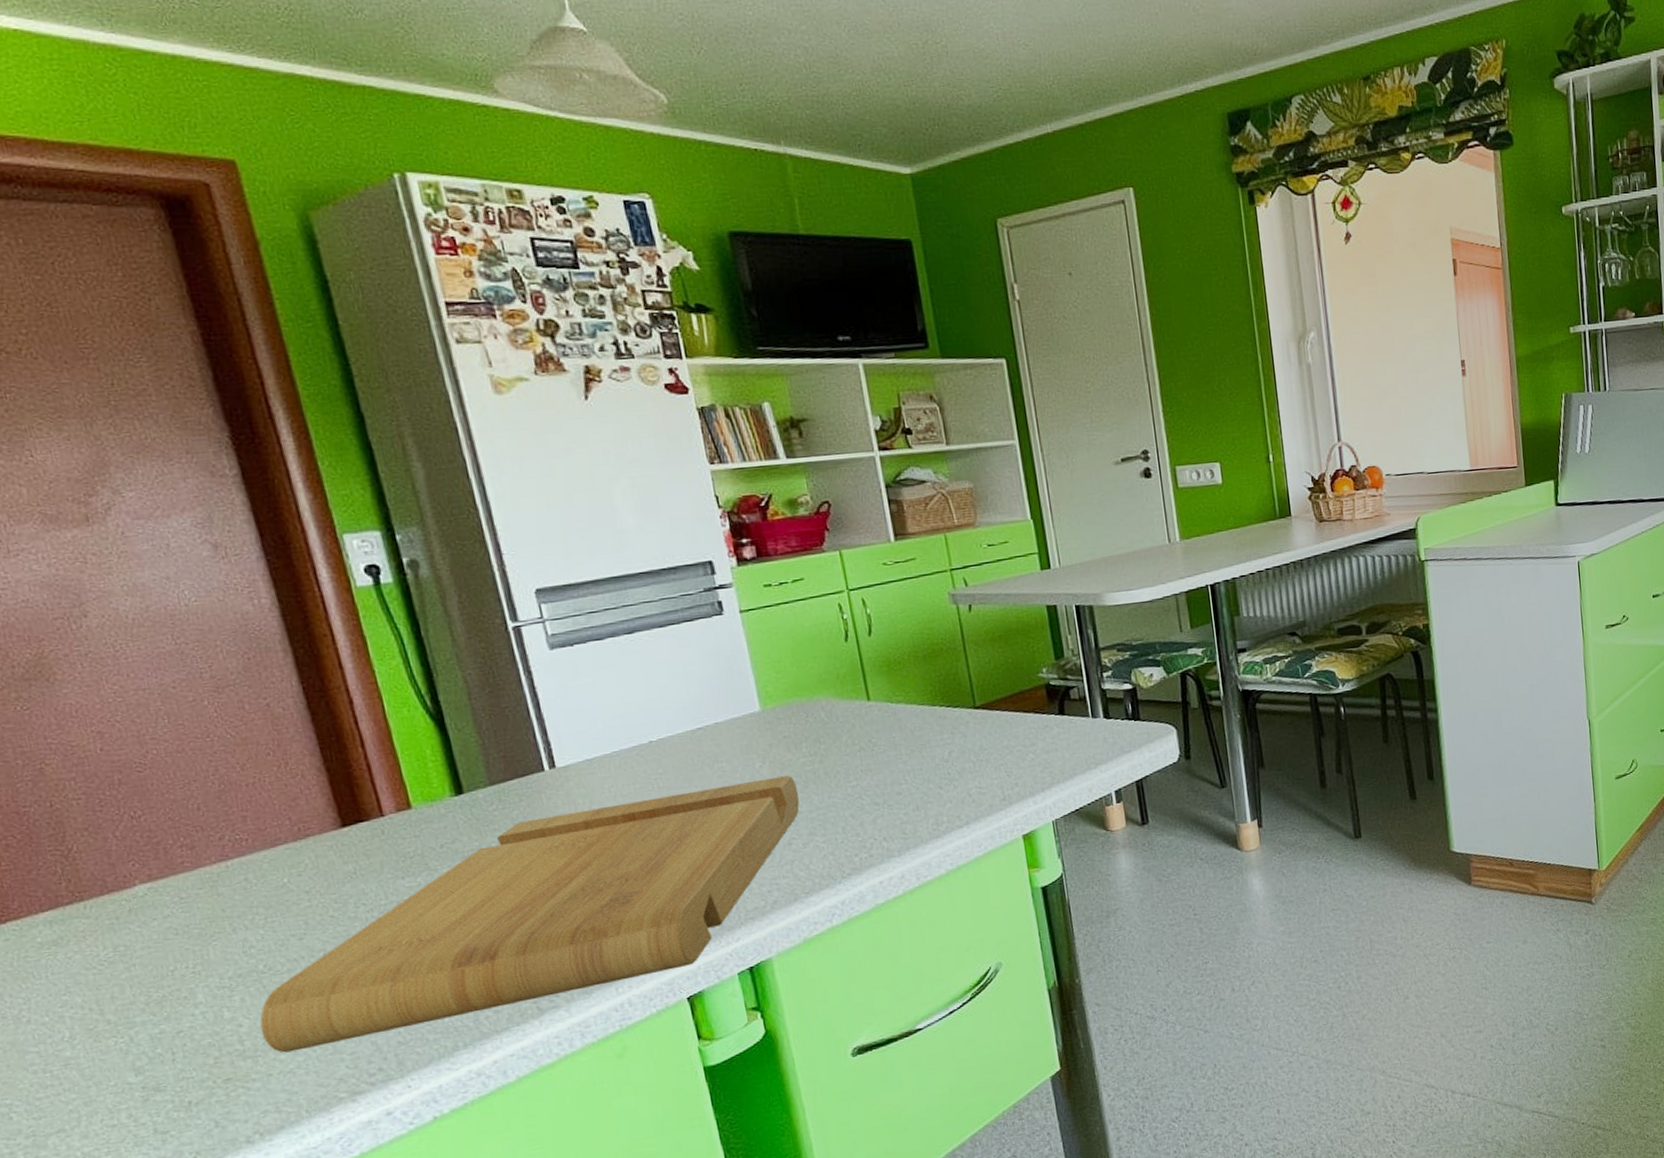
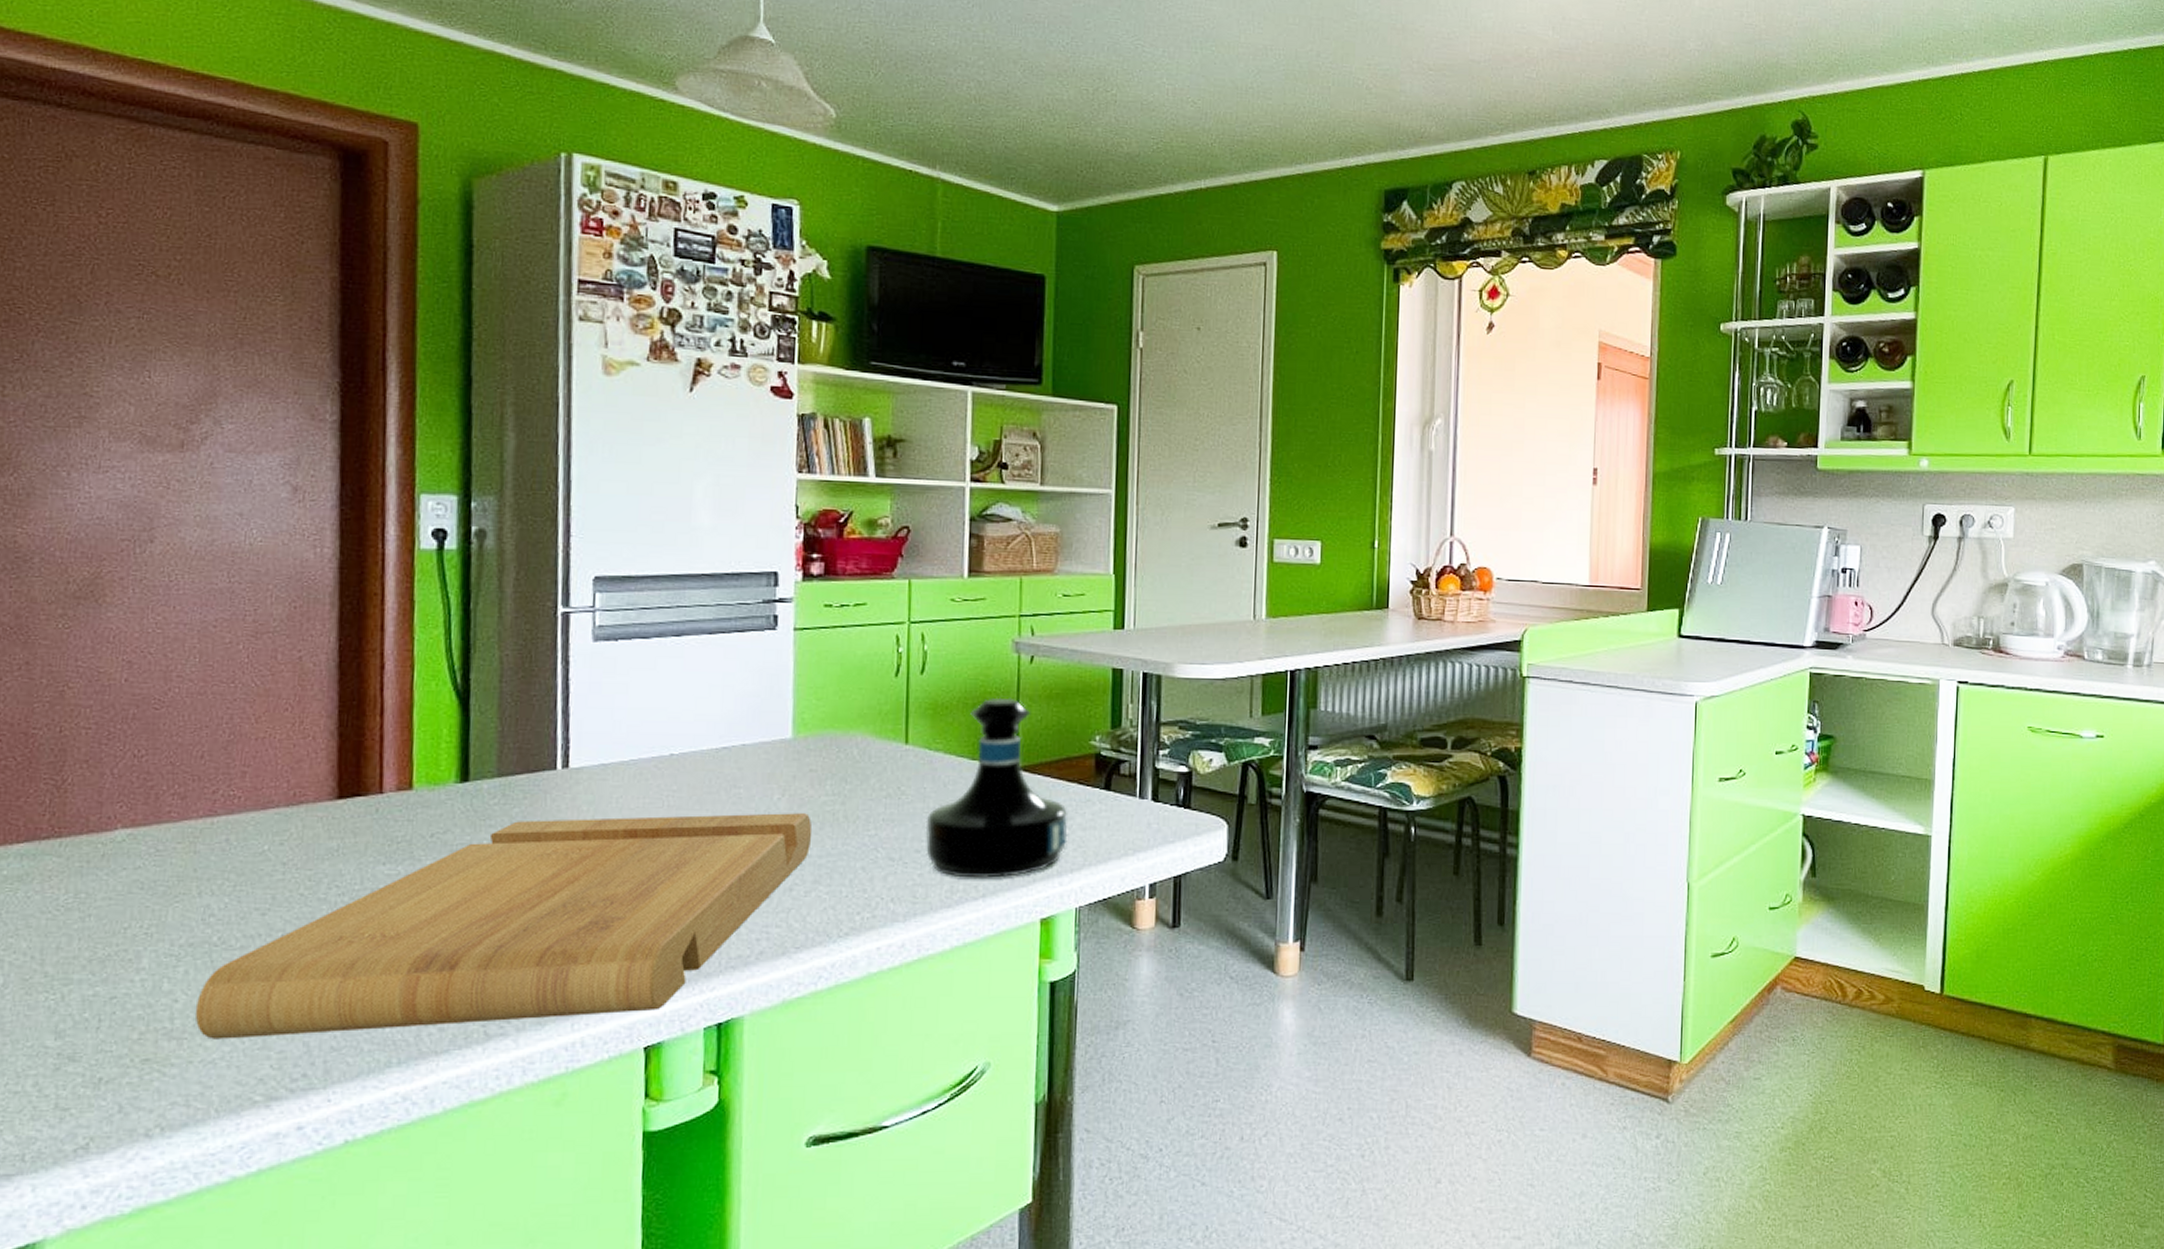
tequila bottle: none [900,645,1034,811] -> present [925,697,1068,878]

